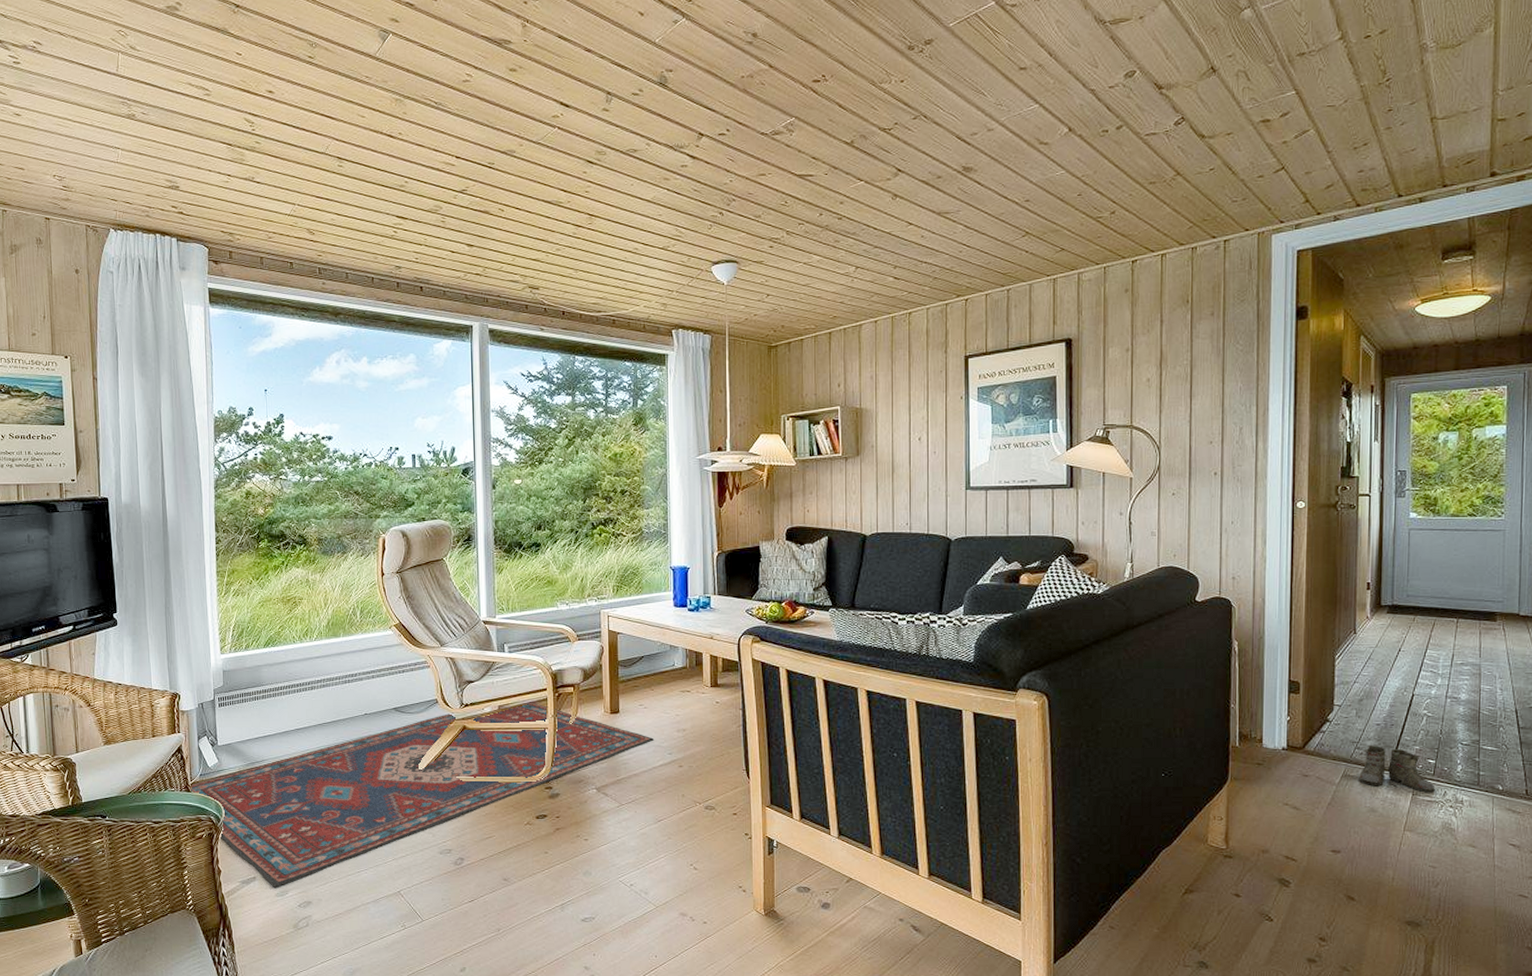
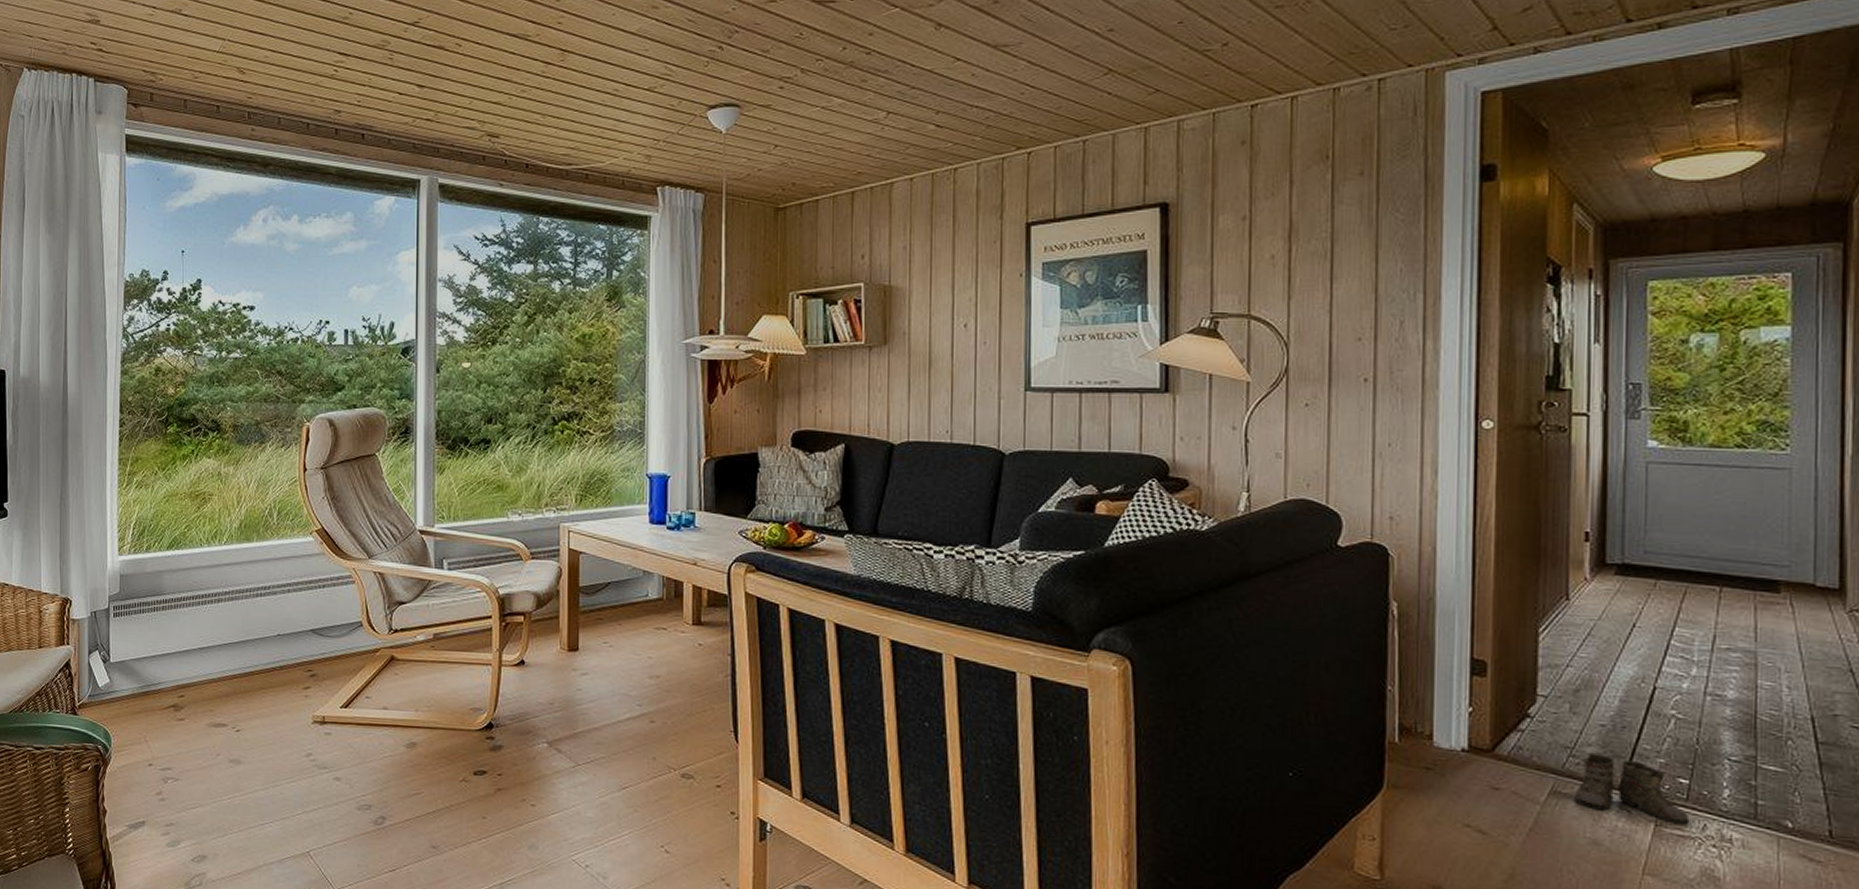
rug: present [191,702,655,889] -> none [78,631,621,837]

